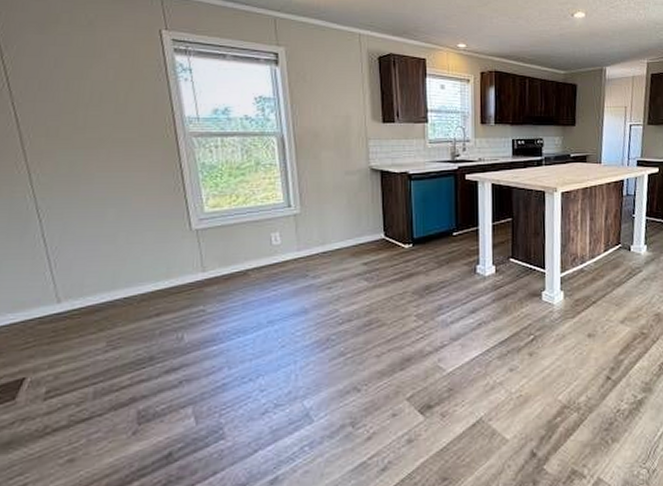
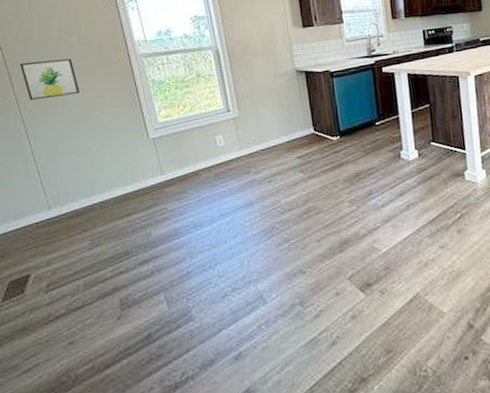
wall art: none [36,129,111,173] -> present [19,58,79,101]

